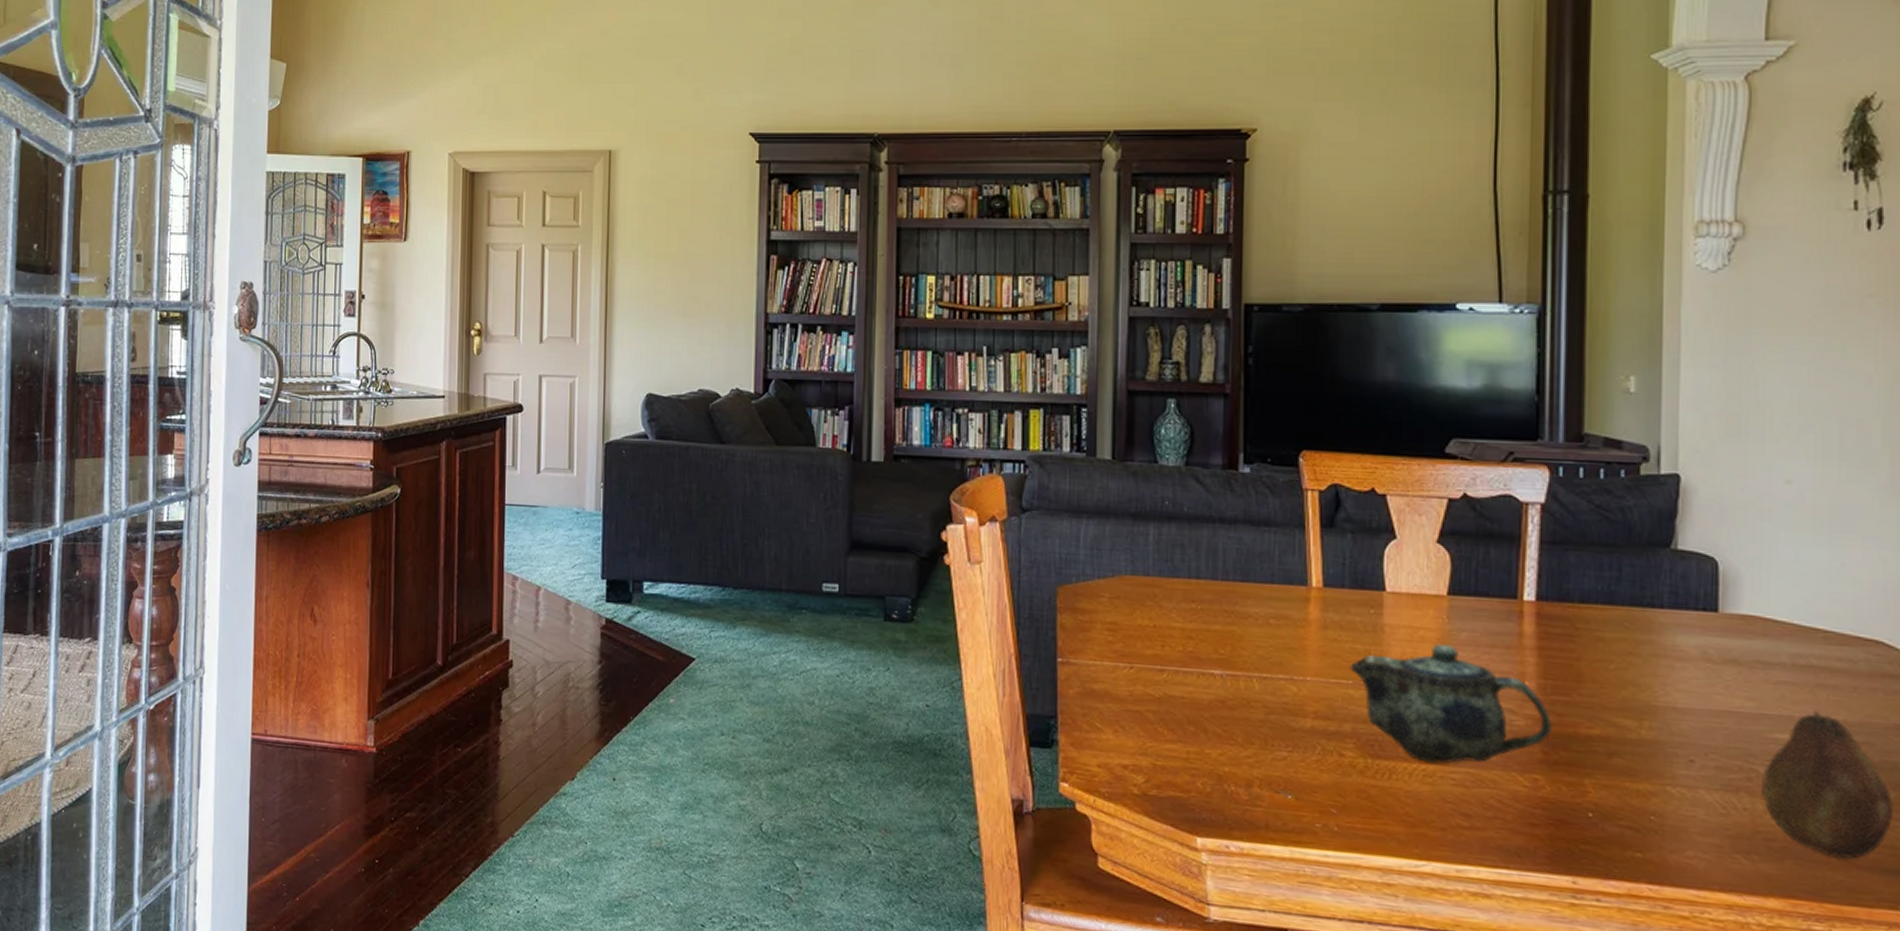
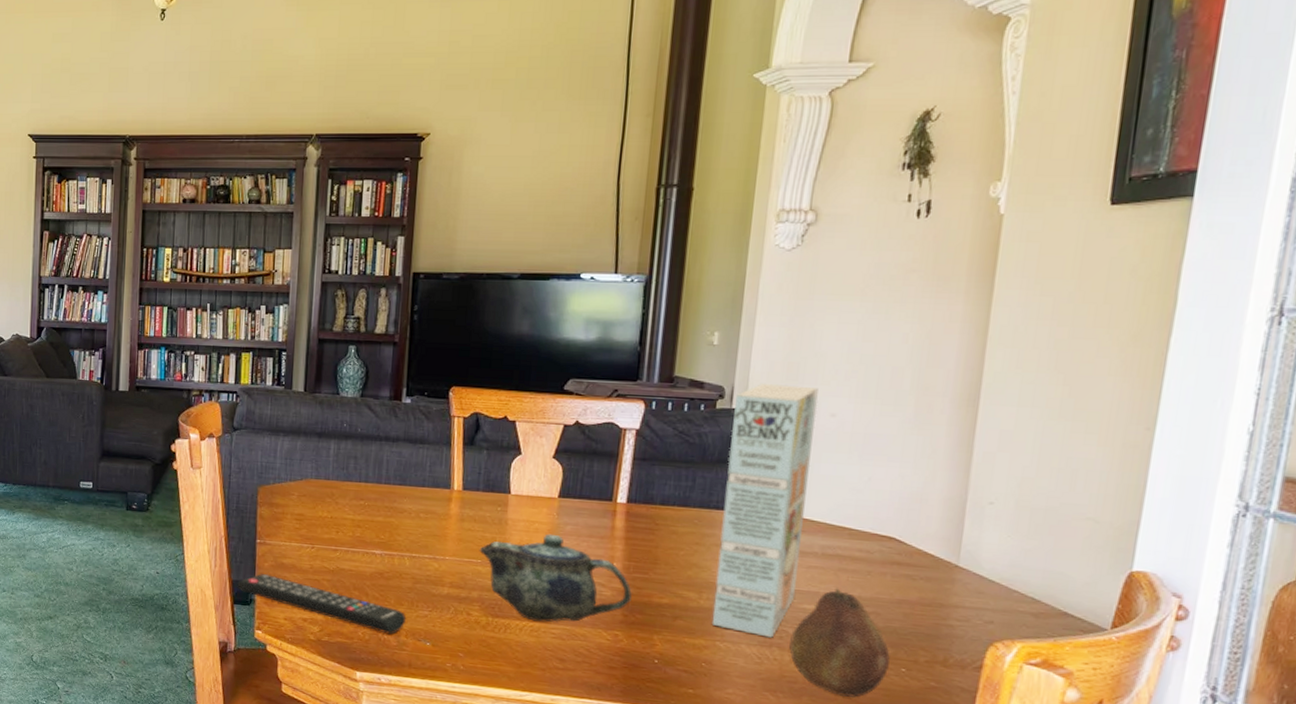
remote control: none [1034,704,1260,785] -> present [237,573,407,635]
cereal box: none [1658,442,1768,780] -> present [711,384,818,638]

